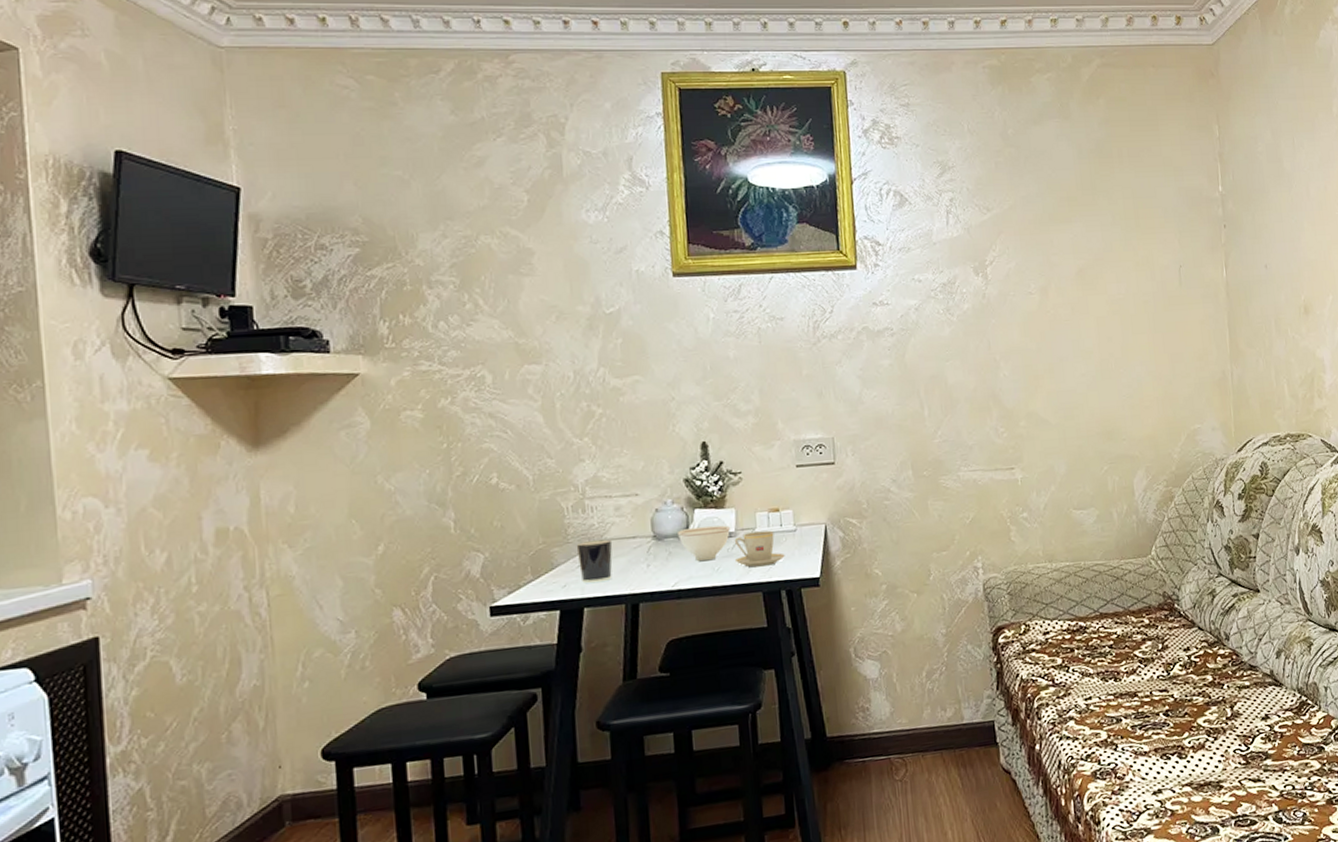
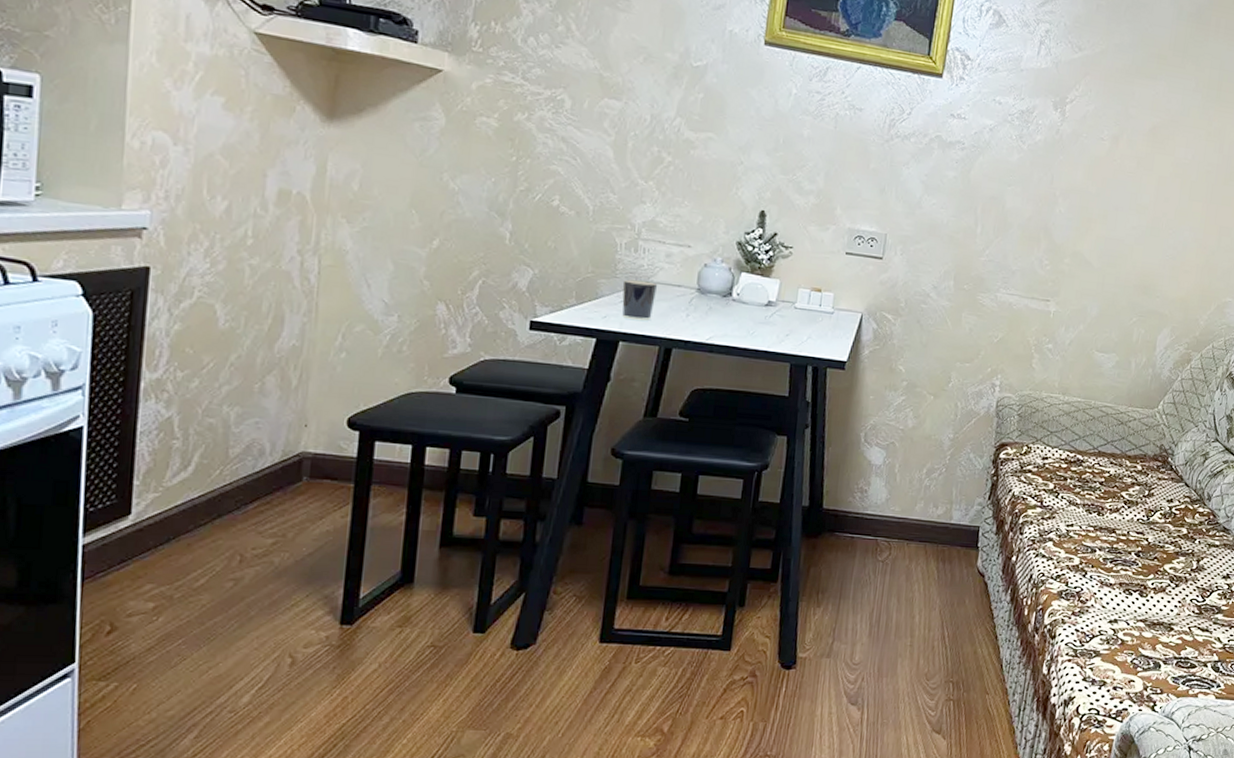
bowl: present [676,525,730,562] -> none [720,288,772,324]
teacup: present [734,530,785,568] -> none [770,305,818,341]

